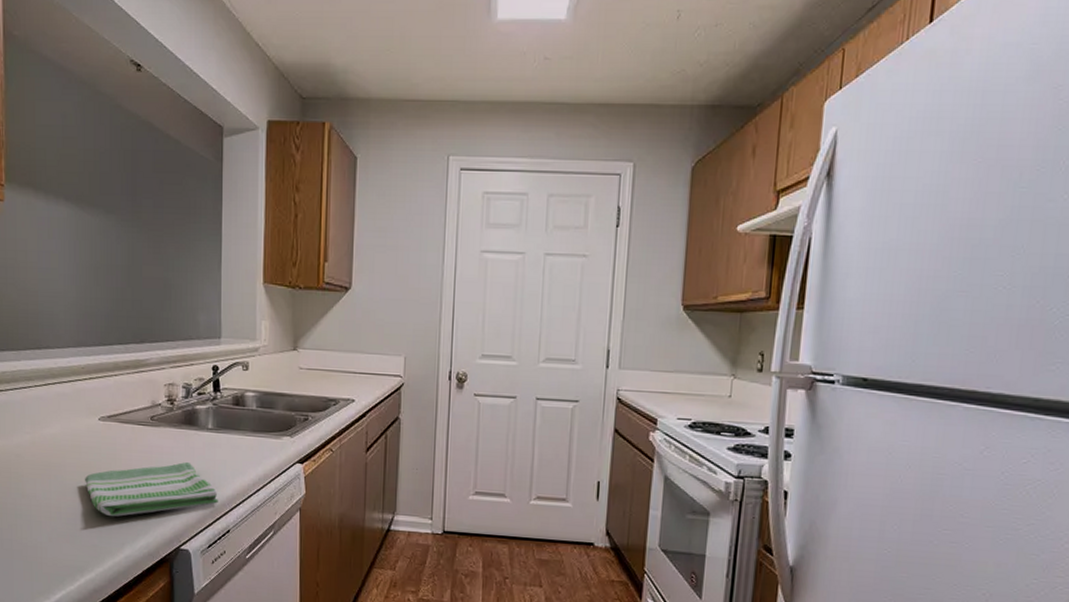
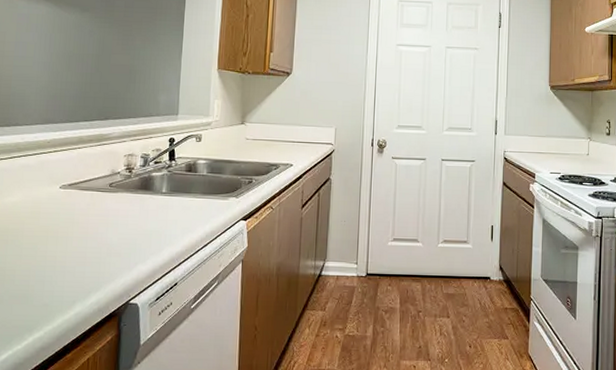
dish towel: present [85,461,218,517] -> none [41,222,168,277]

